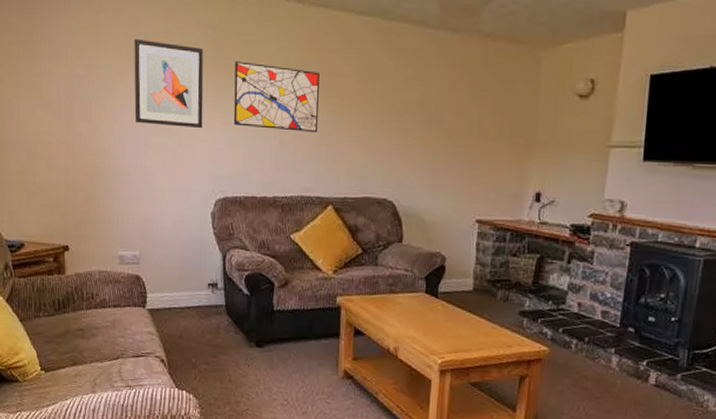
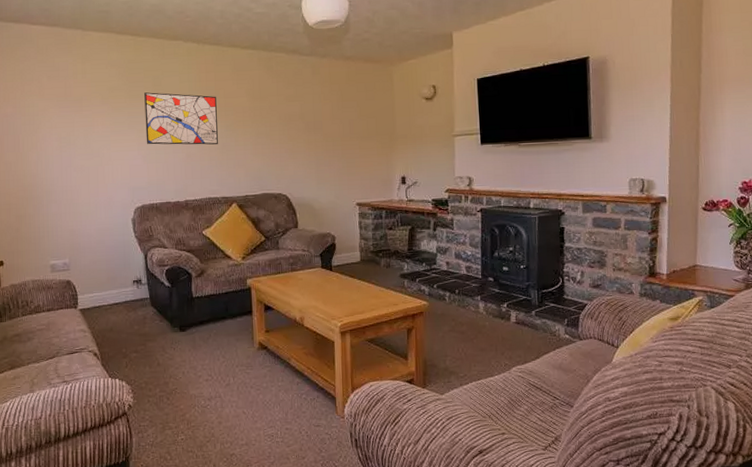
wall art: present [134,38,204,129] -> none [55,80,120,150]

